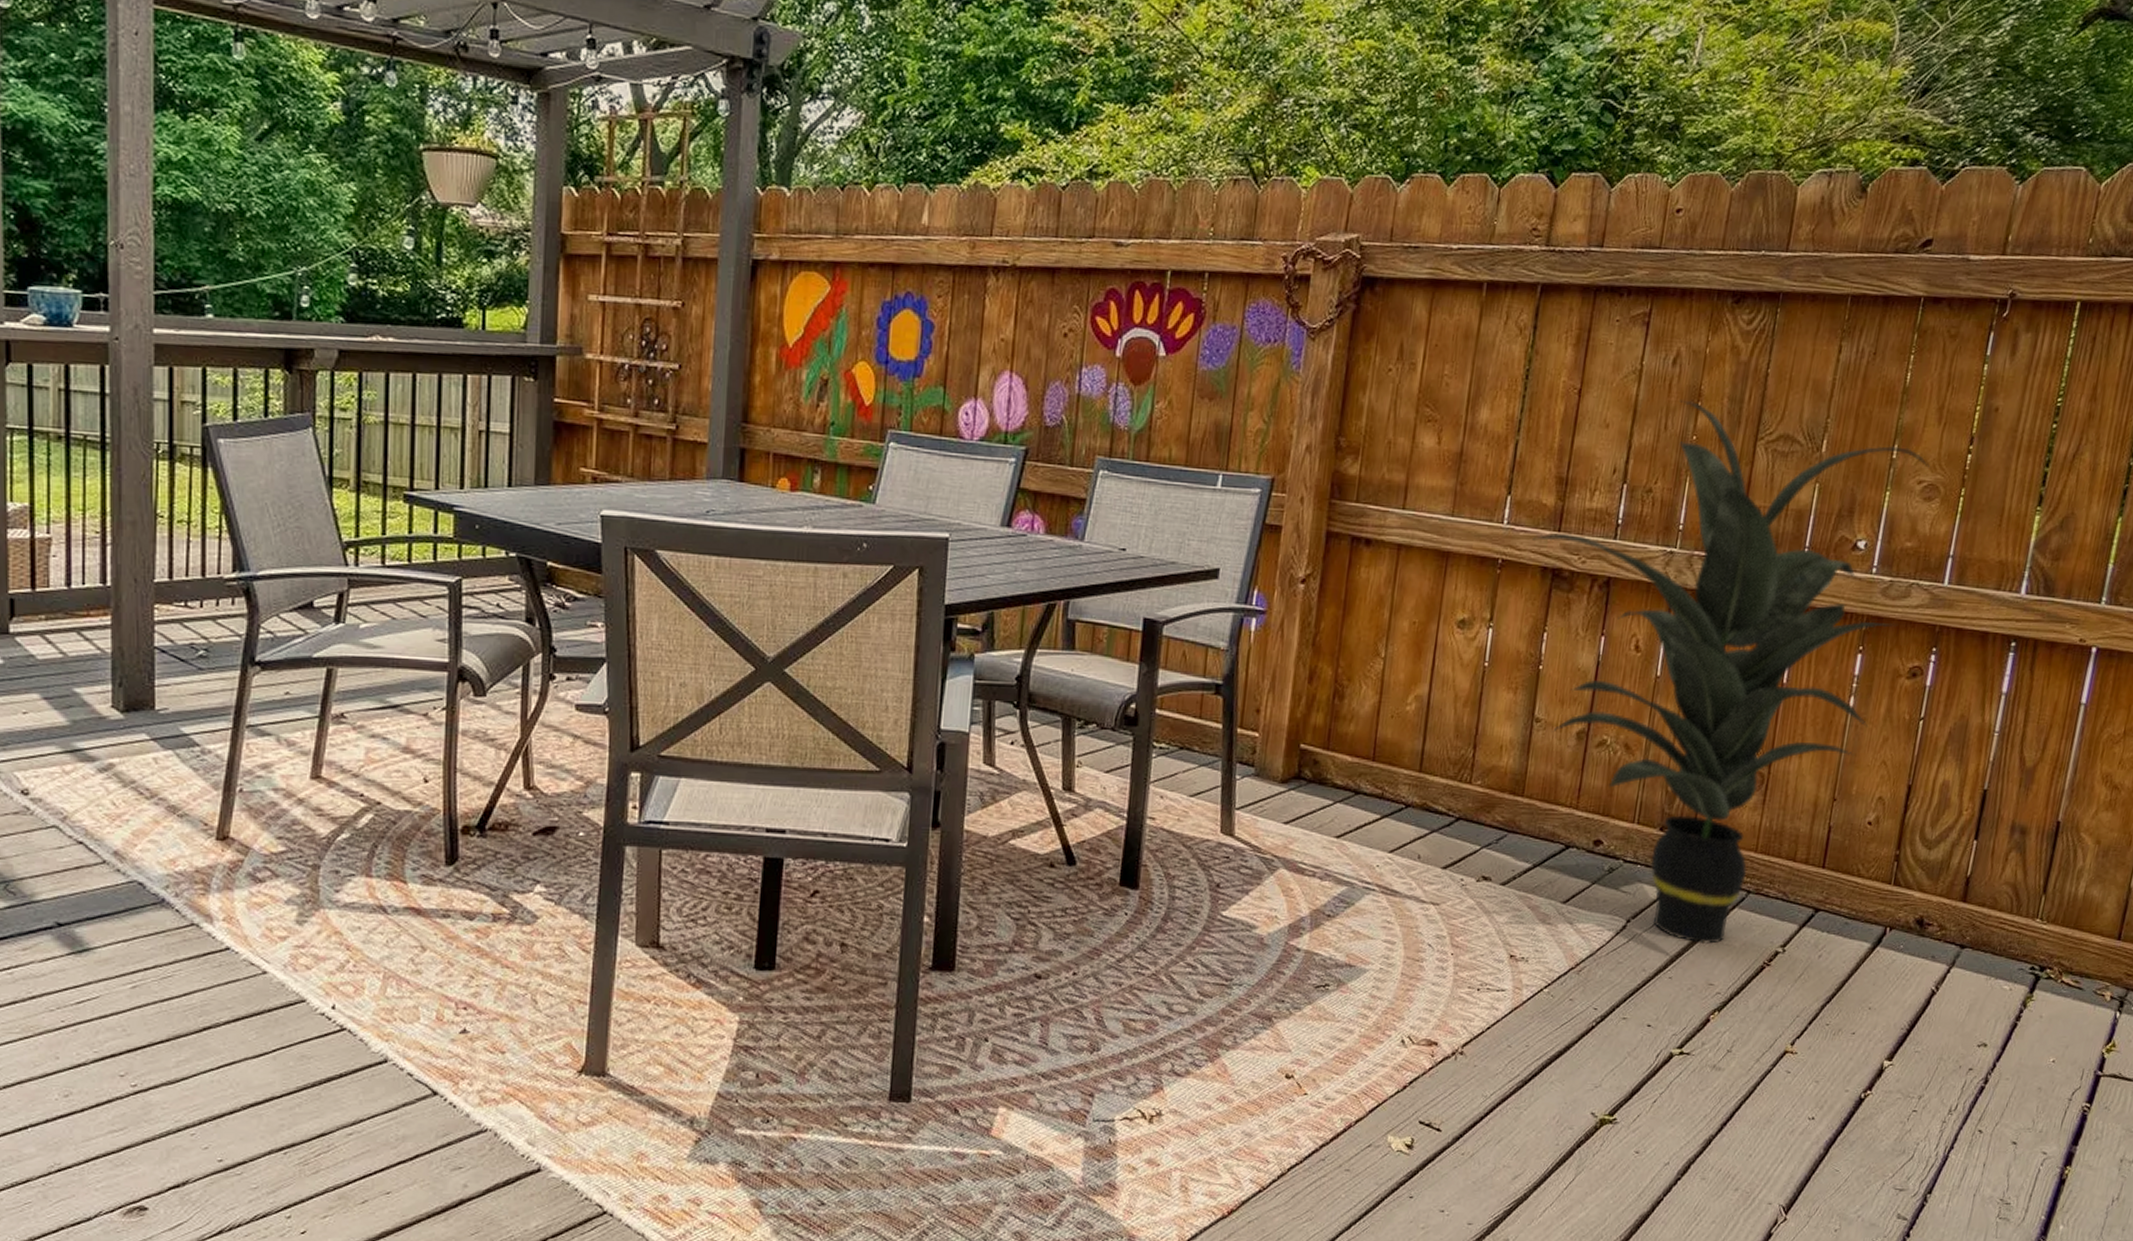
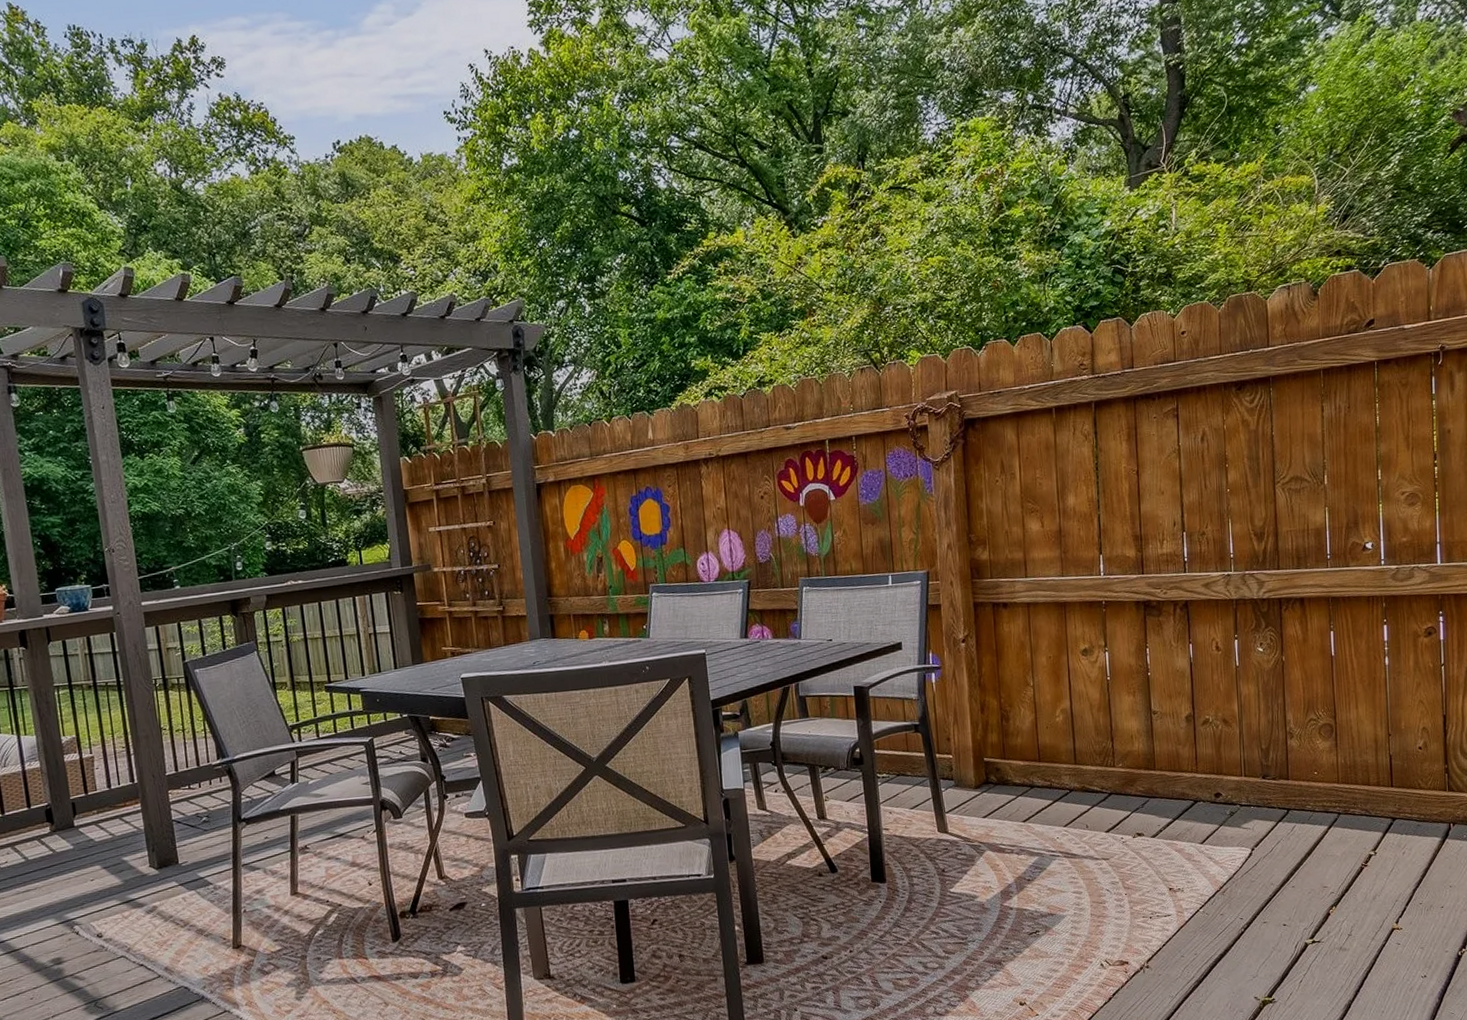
indoor plant: present [1532,399,1930,944] -> none [1124,464,1408,858]

